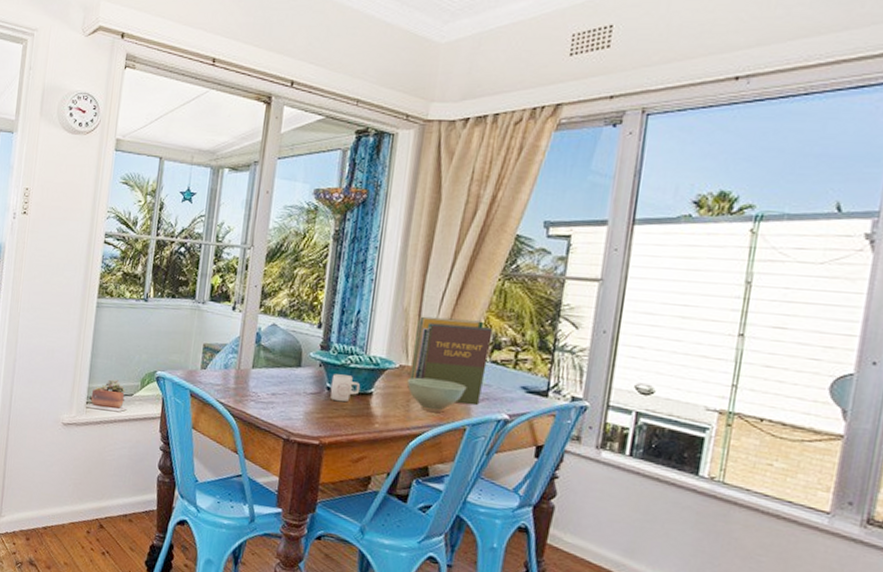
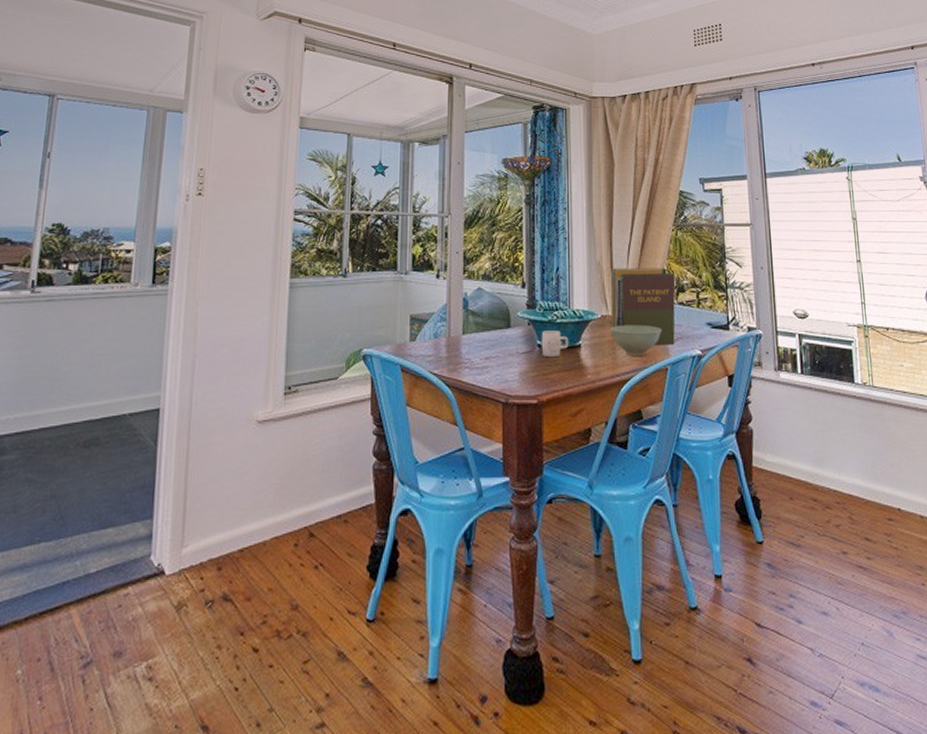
succulent plant: present [85,379,127,412] -> none [283,364,332,400]

